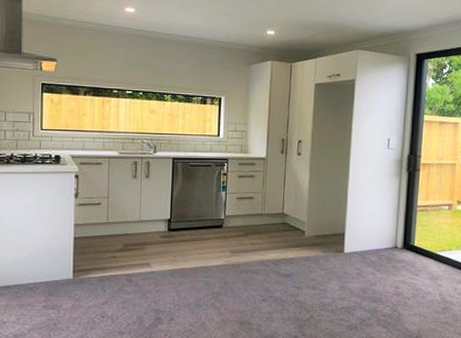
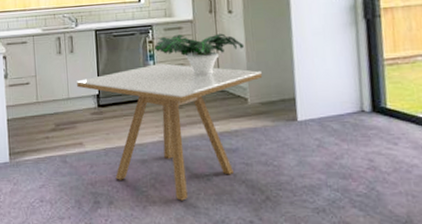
dining table: none [150,195,320,318] -> present [77,63,263,201]
potted plant: none [227,169,308,209] -> present [154,33,245,76]

